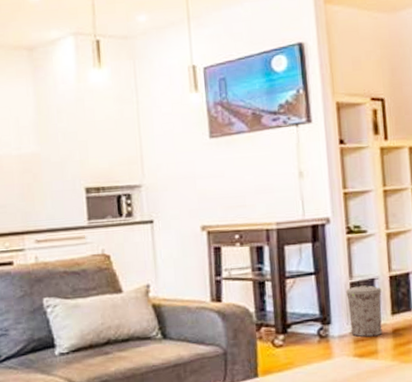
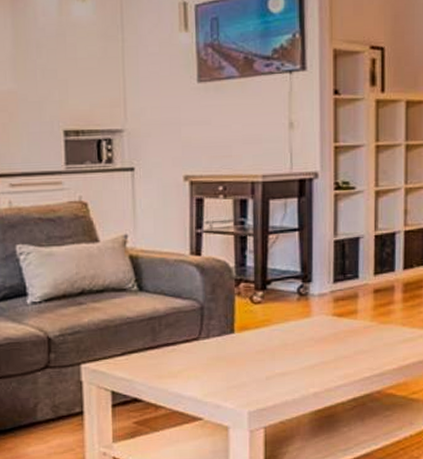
trash can: present [345,284,383,338] -> none [329,242,366,297]

